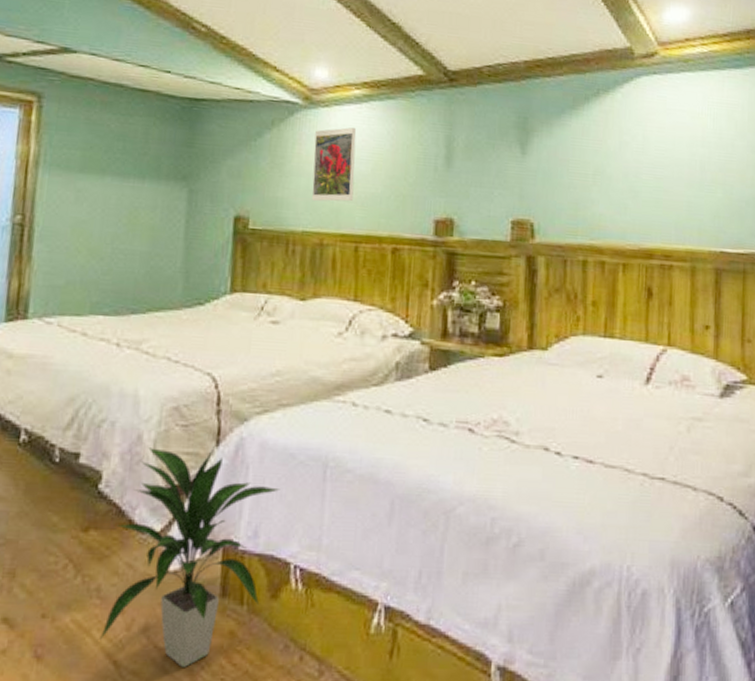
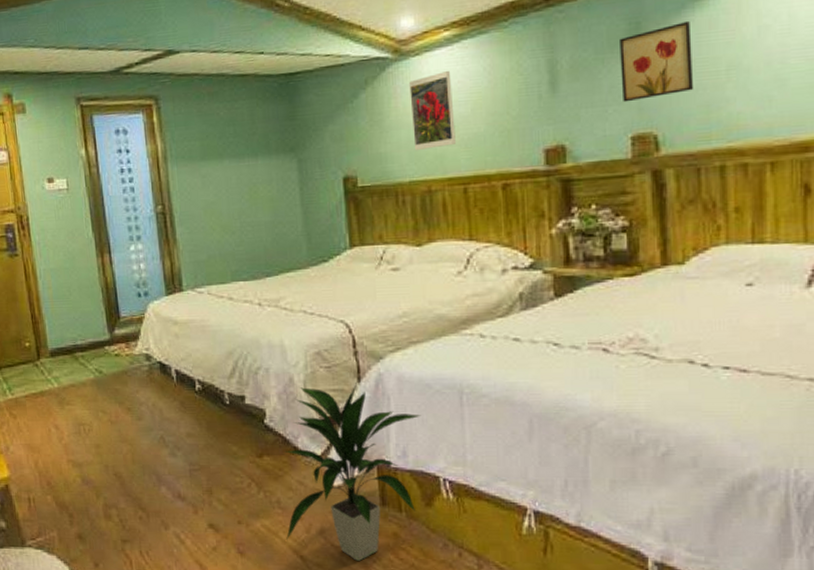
wall art: none [507,124,568,188] -> present [620,20,694,103]

